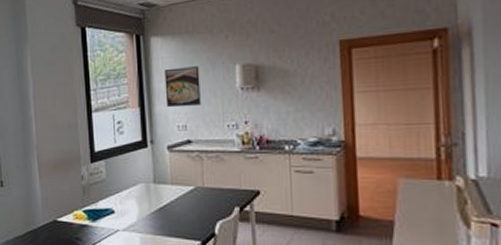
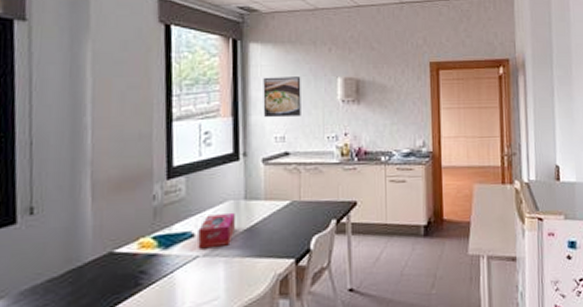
tissue box: none [117,194,148,224] -> present [198,212,236,249]

